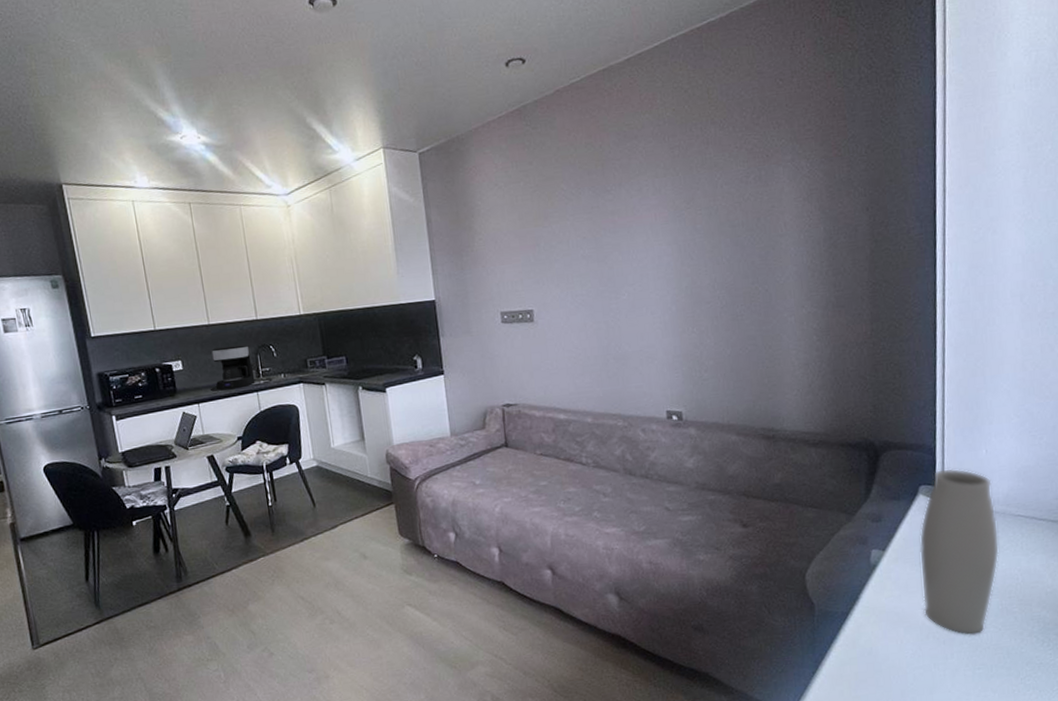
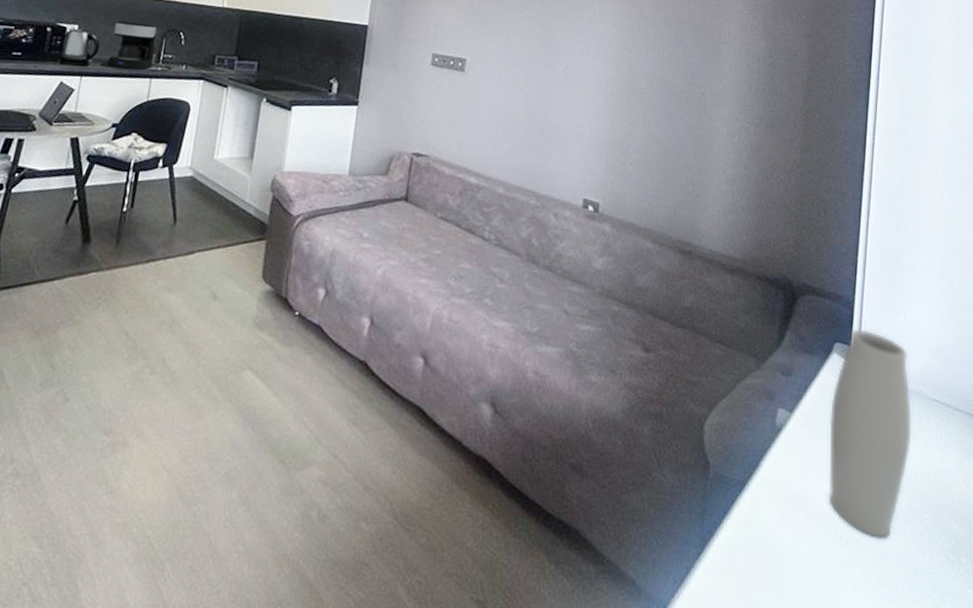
kettle: none [172,362,206,398] -> present [59,28,100,67]

